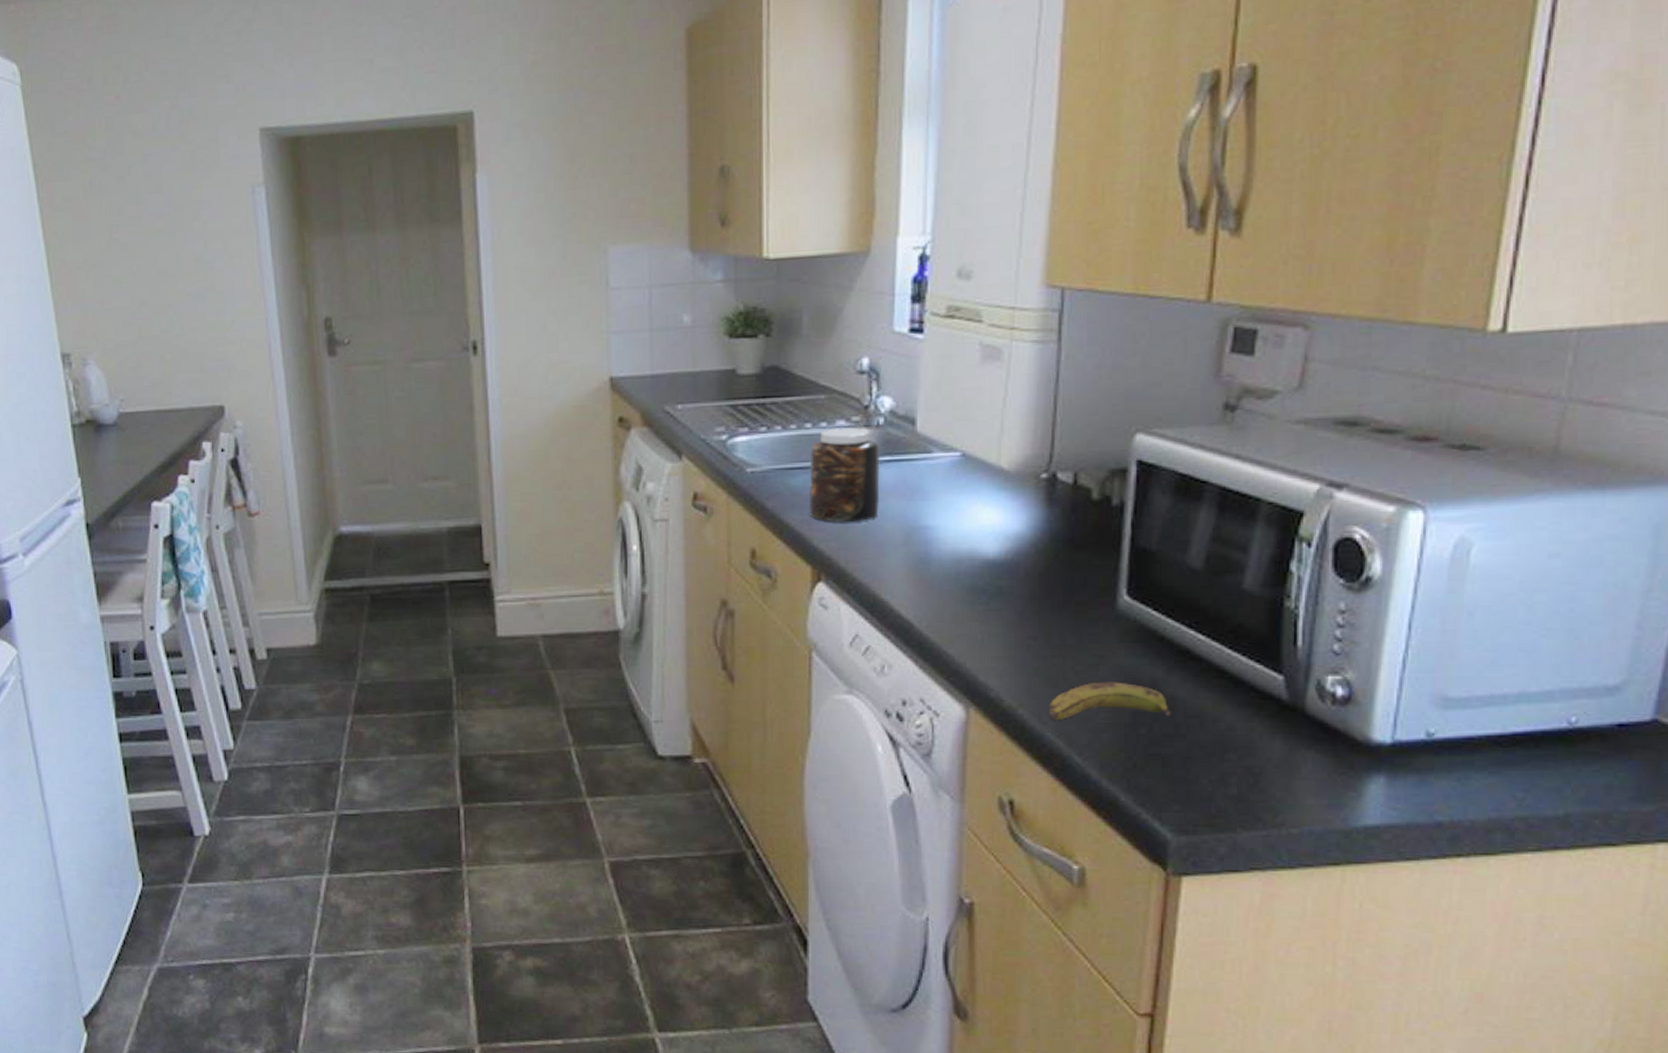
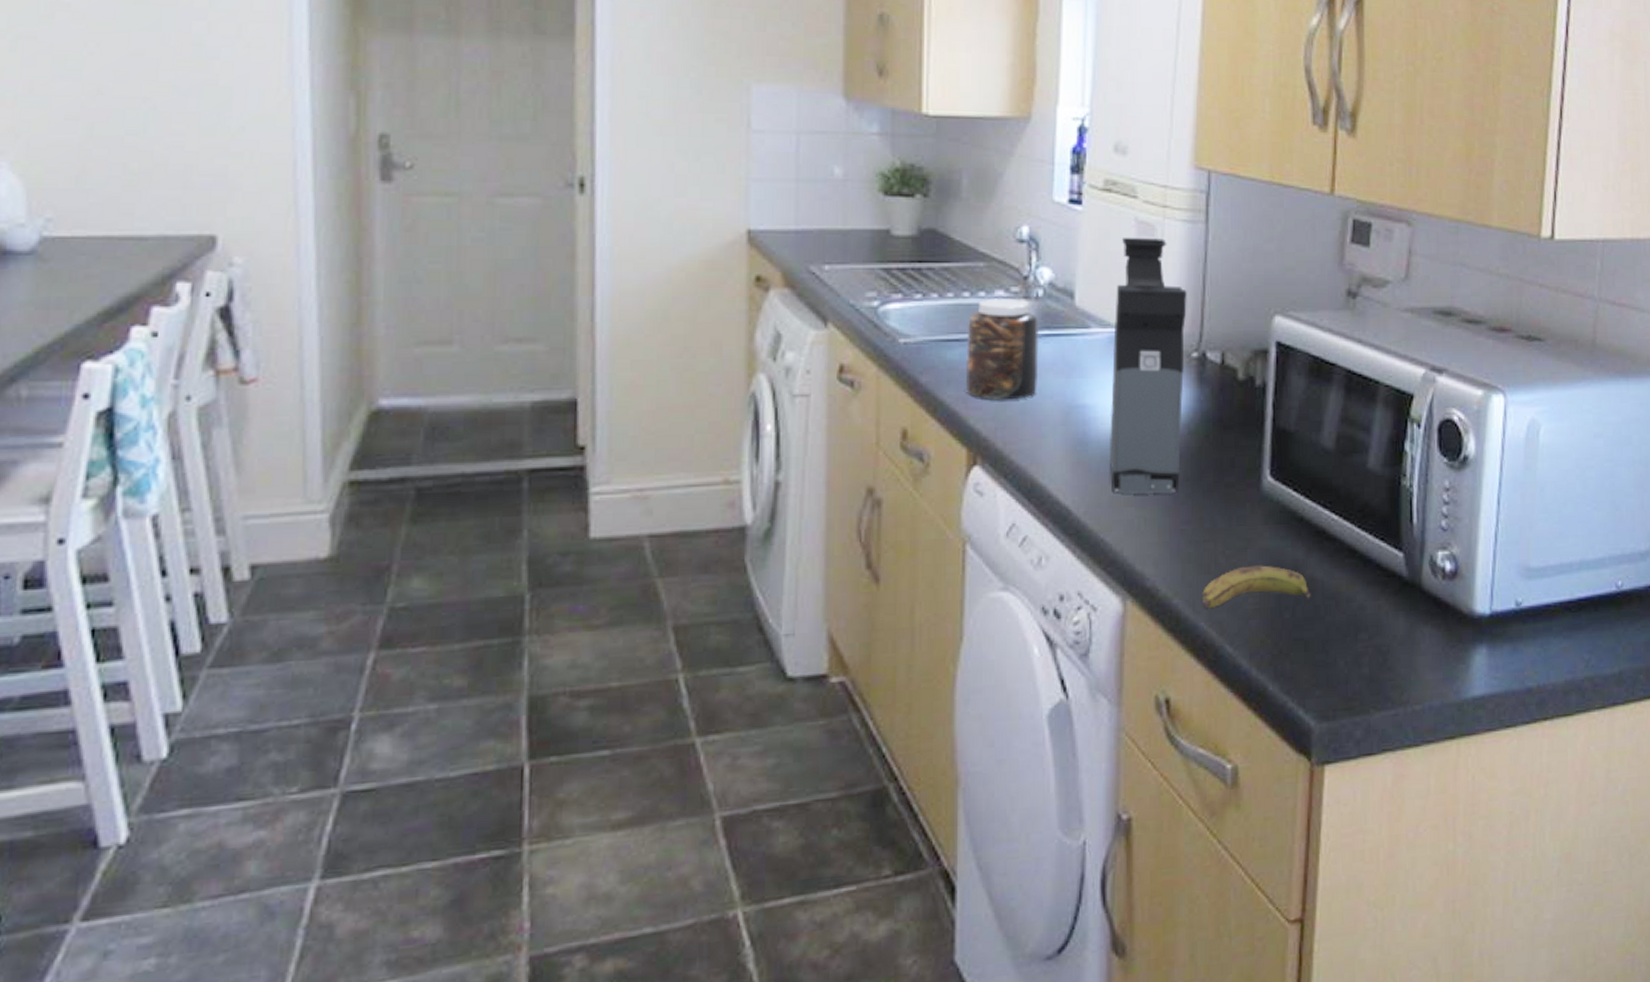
coffee maker: none [953,361,1036,611] -> present [1110,237,1187,495]

